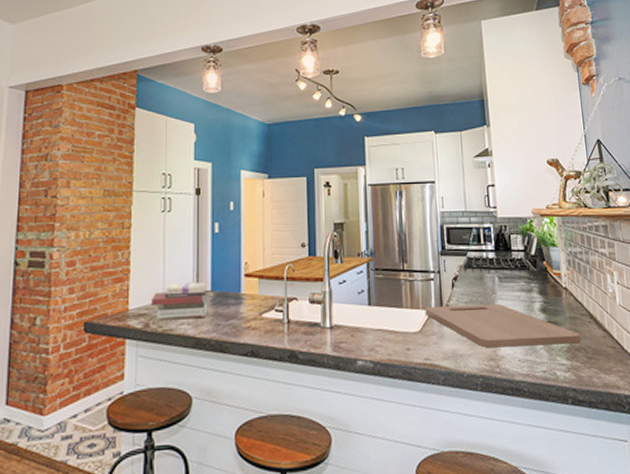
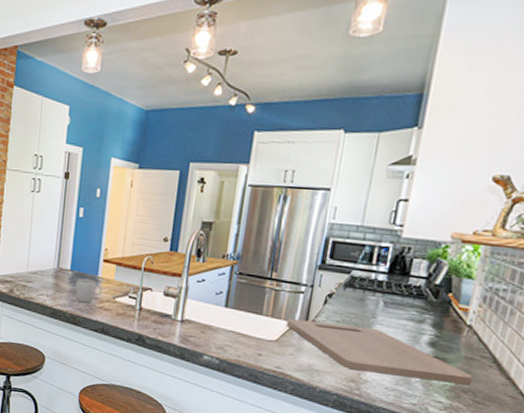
books: present [152,281,208,320] -> none [16,257,67,293]
mug: none [218,297,247,325] -> present [75,278,102,303]

